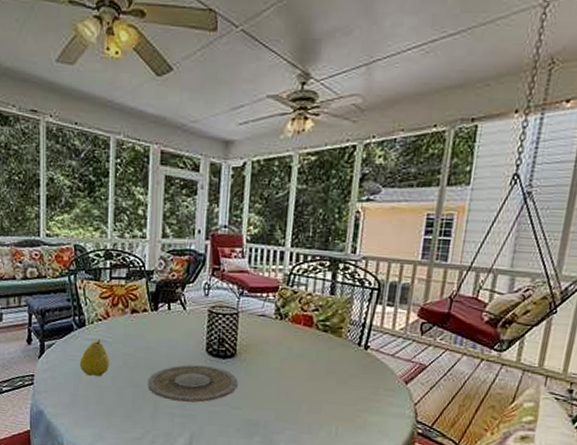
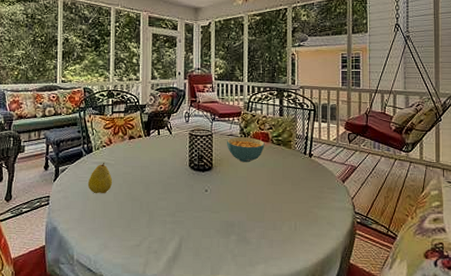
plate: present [147,364,238,403] -> none [143,178,216,211]
cereal bowl: none [256,318,307,352] -> present [226,137,265,163]

